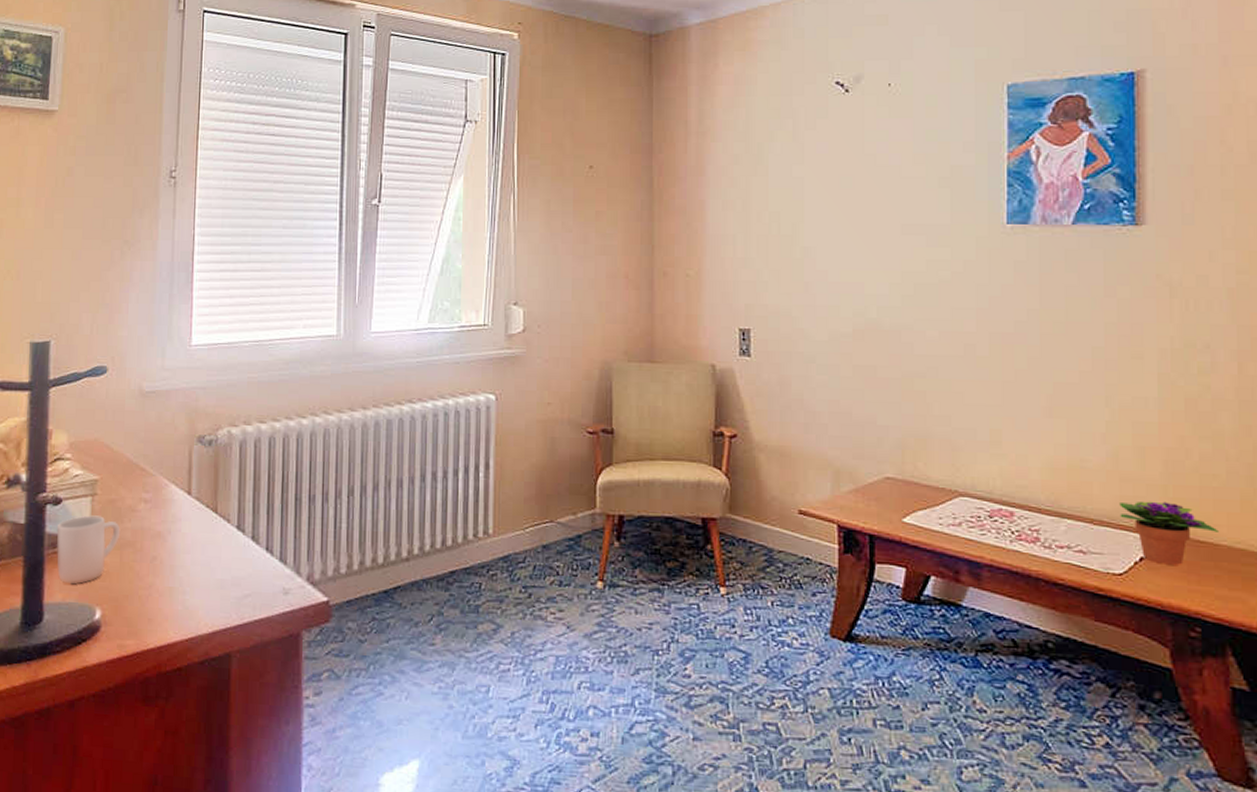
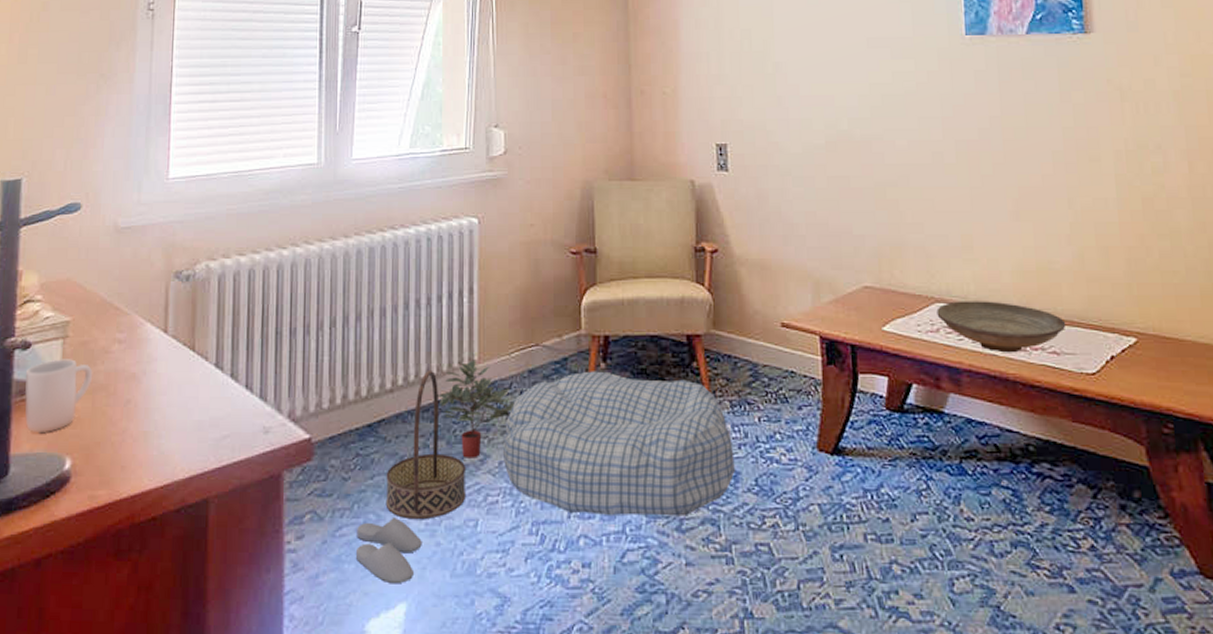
slippers: none [371,679,435,742] -> present [355,516,422,584]
basket: none [400,541,480,683] -> present [385,369,466,520]
potted plant: none [452,533,528,628] -> present [437,359,515,458]
dog bed: none [515,549,746,694] -> present [502,371,735,517]
decorative bowl: none [960,495,1095,550] -> present [936,301,1066,353]
potted flower: present [1119,501,1218,565] -> none [1088,300,1182,362]

